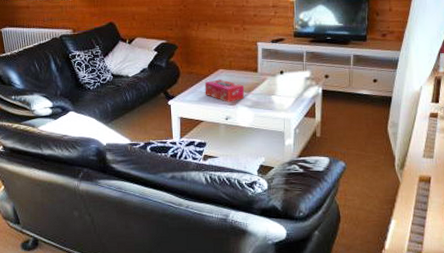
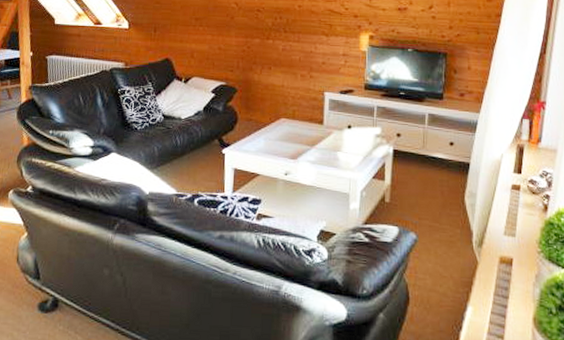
tissue box: present [204,79,245,102] -> none [263,129,308,156]

